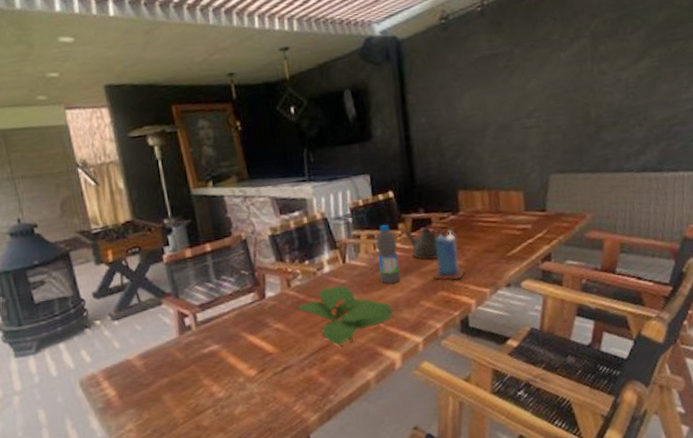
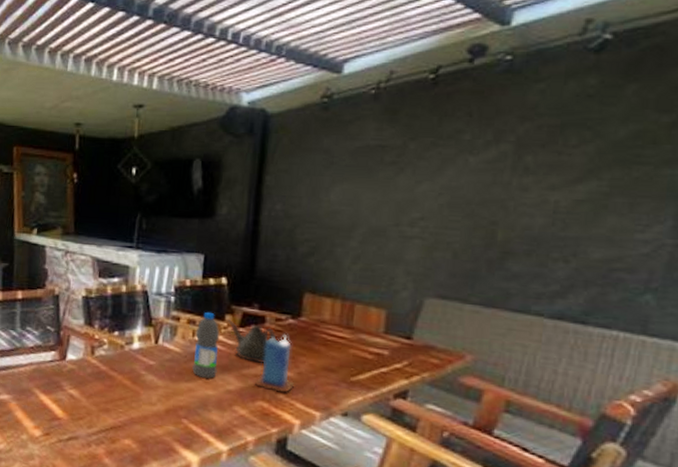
plant: present [296,285,393,347] -> none [95,364,201,432]

